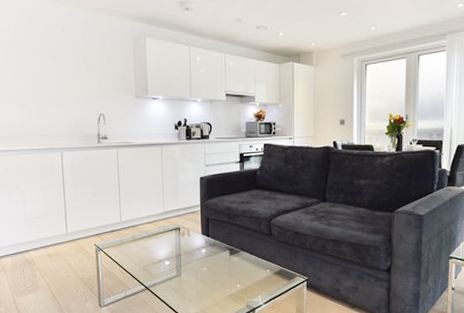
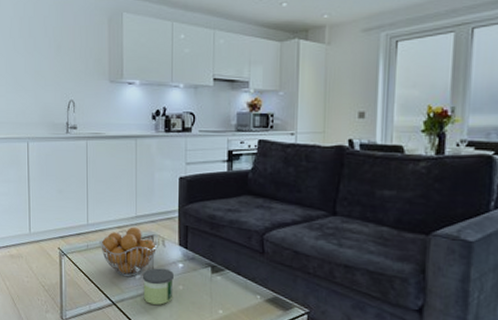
fruit basket: none [132,221,184,264] -> present [100,226,158,277]
candle: none [171,254,198,285] -> present [142,268,174,305]

